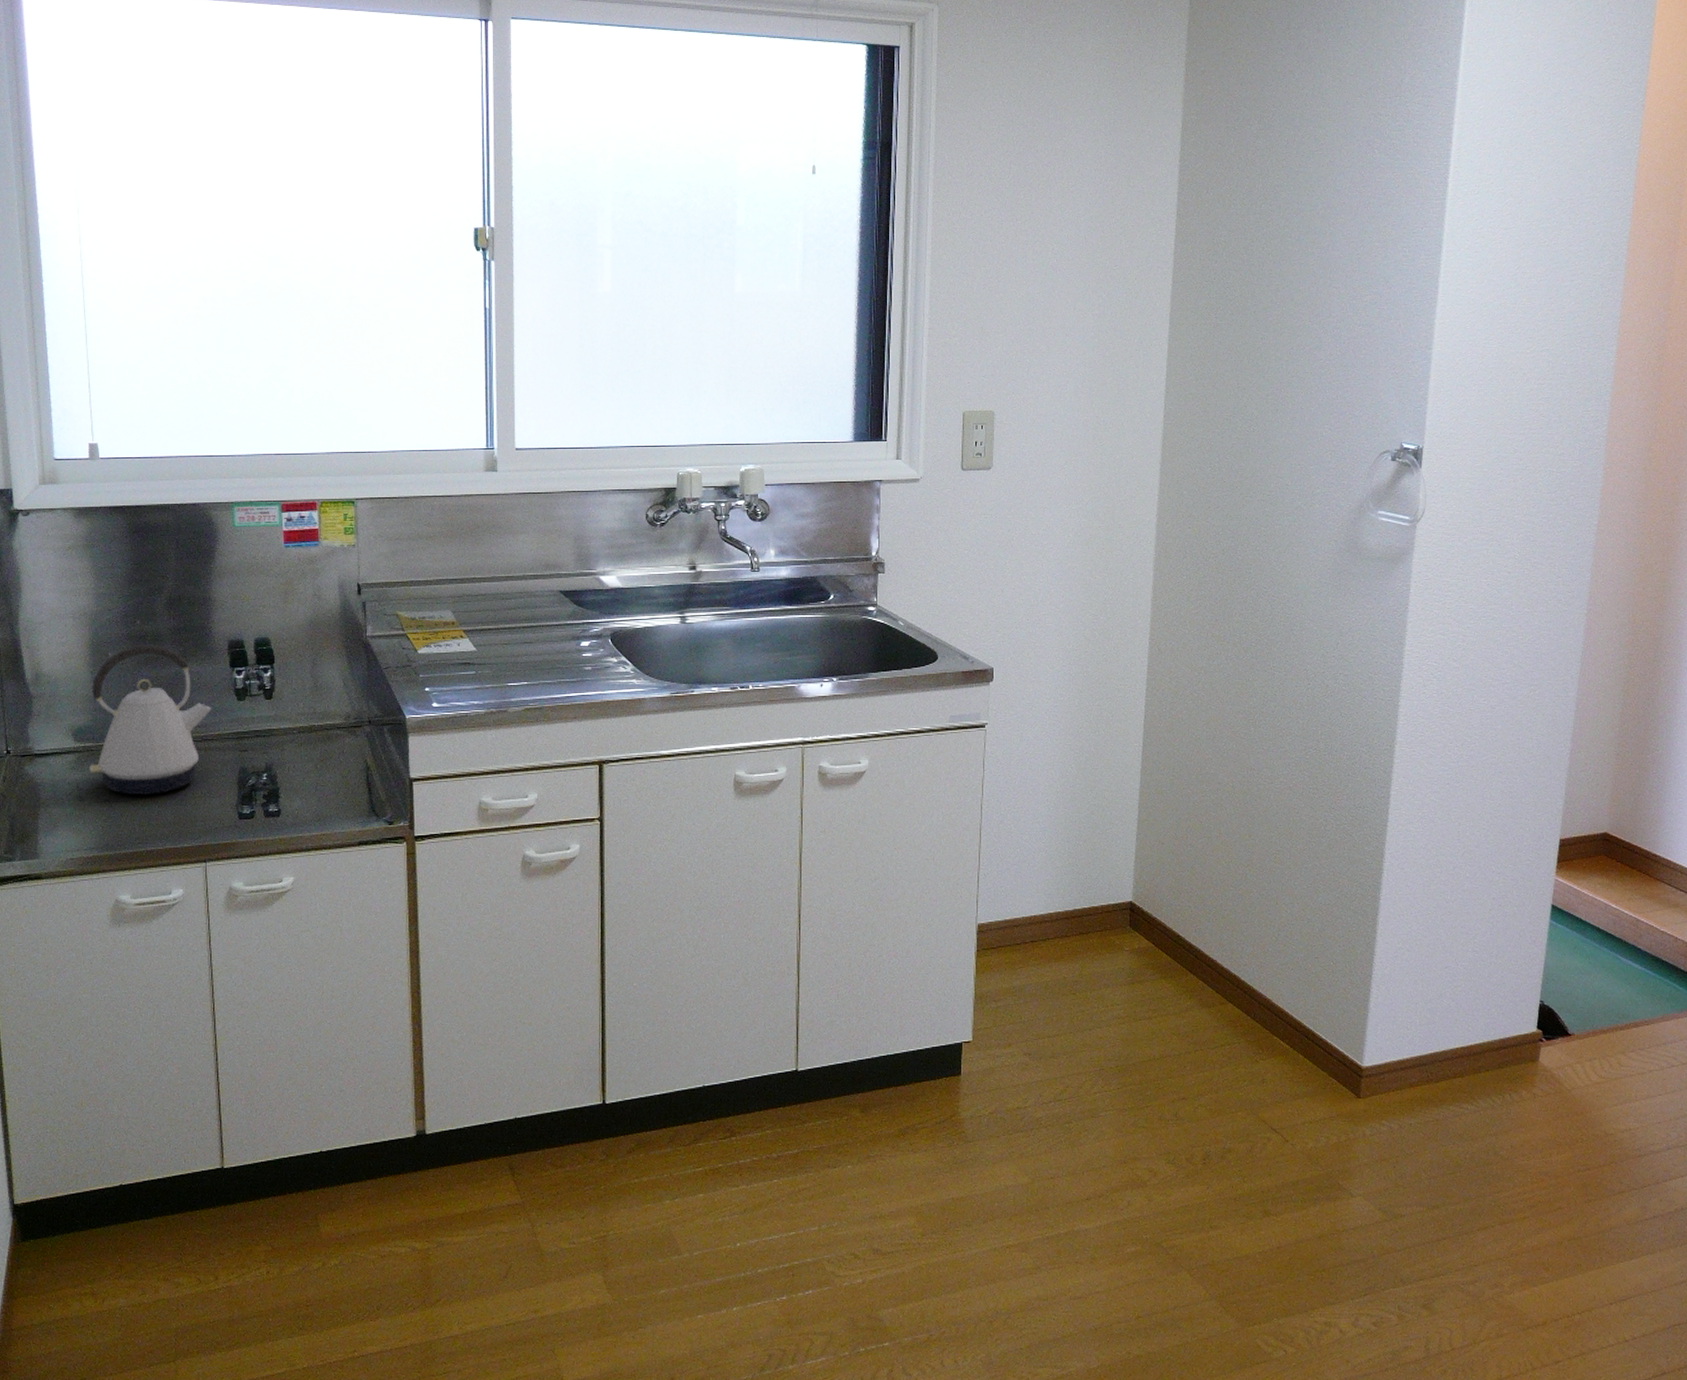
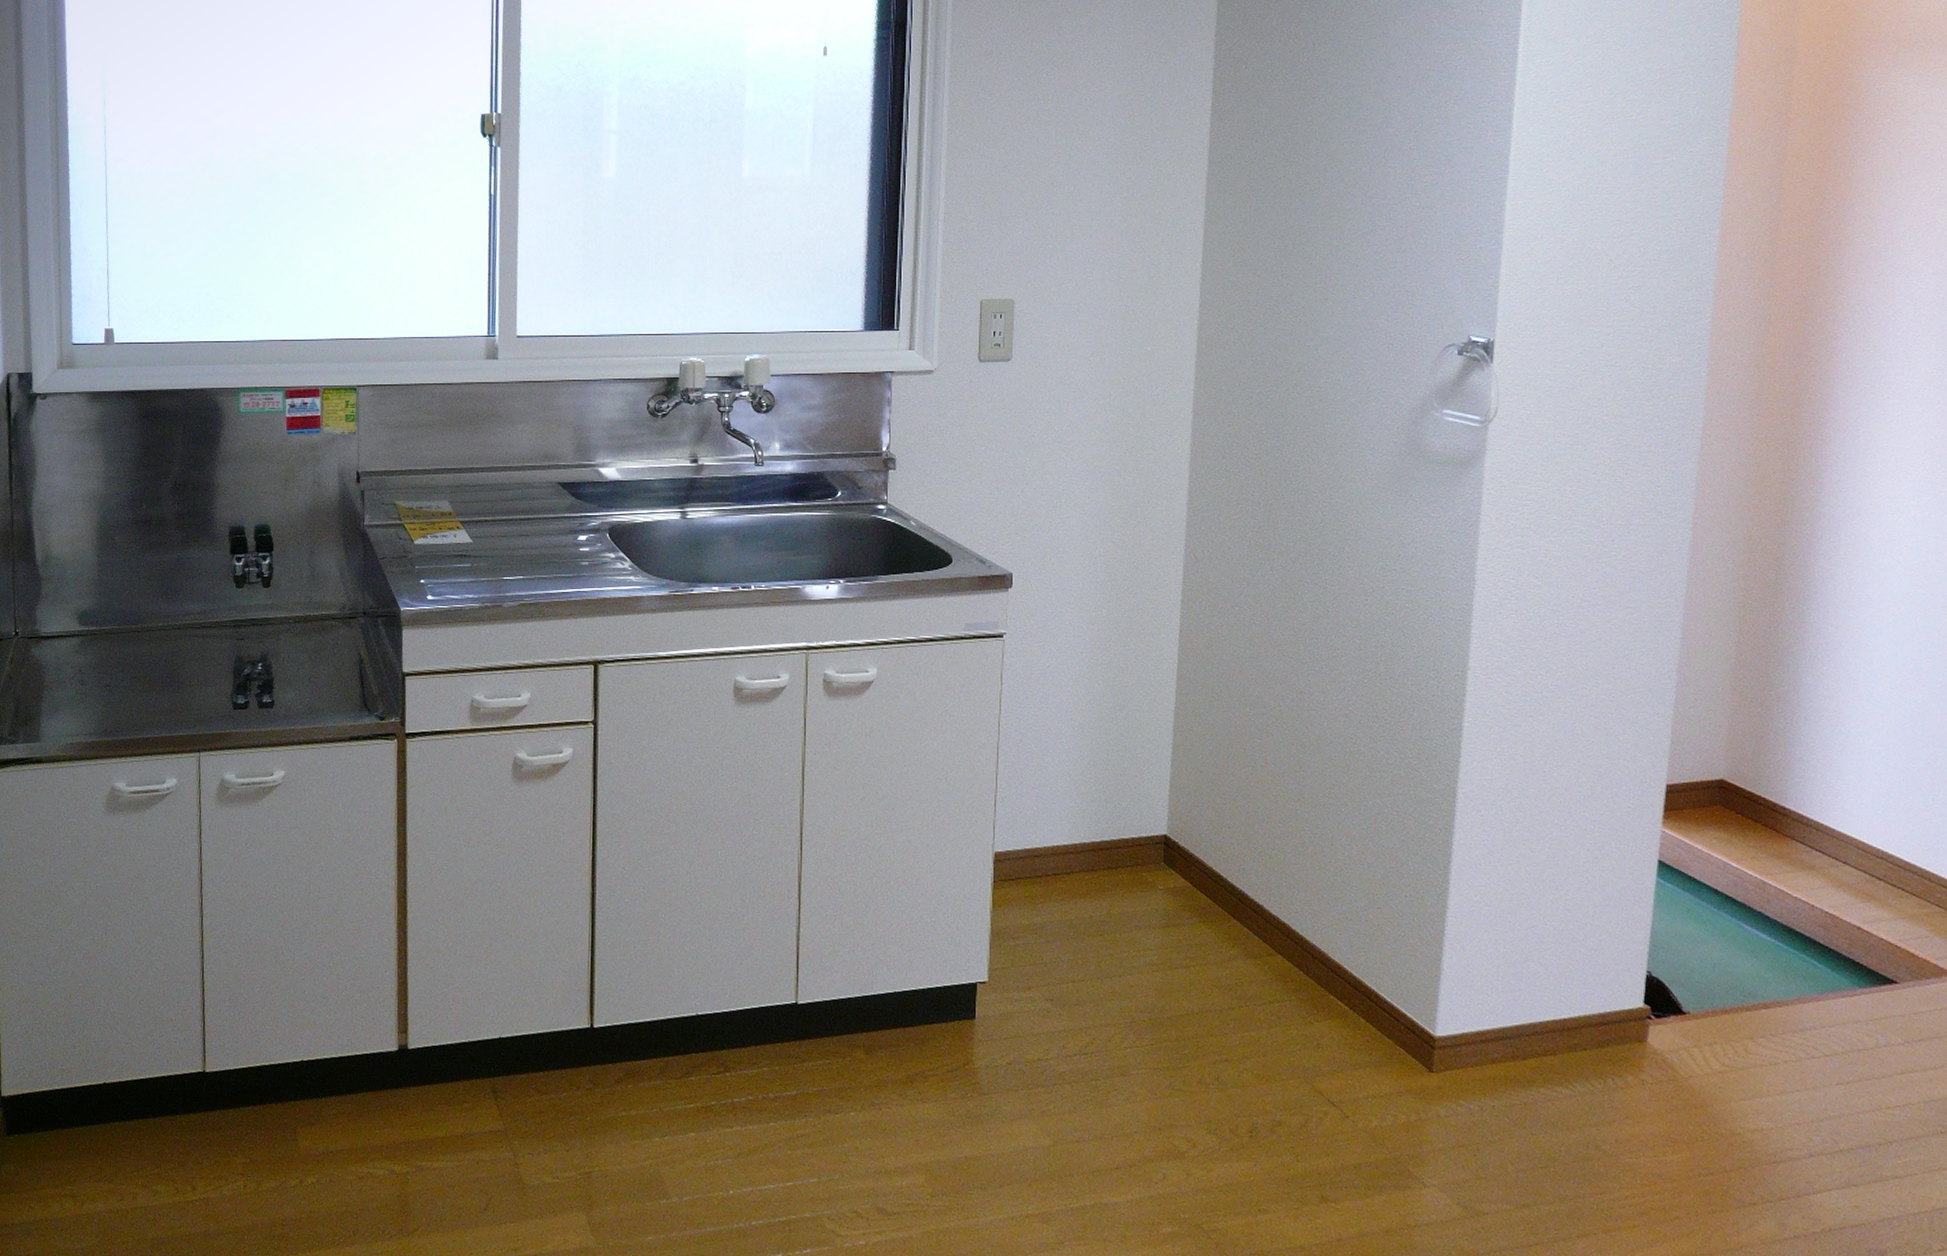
kettle: present [89,644,212,796] -> none [92,529,211,682]

